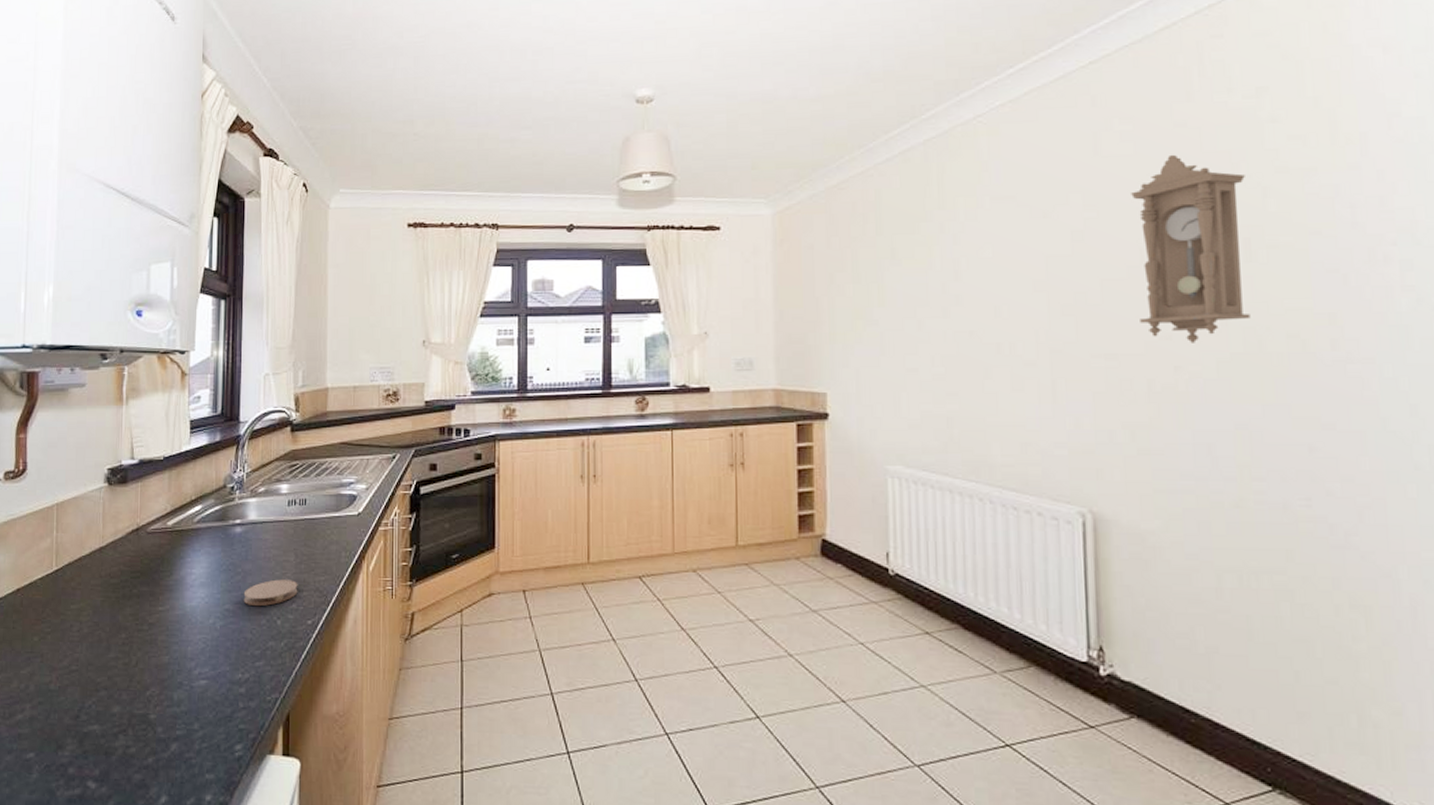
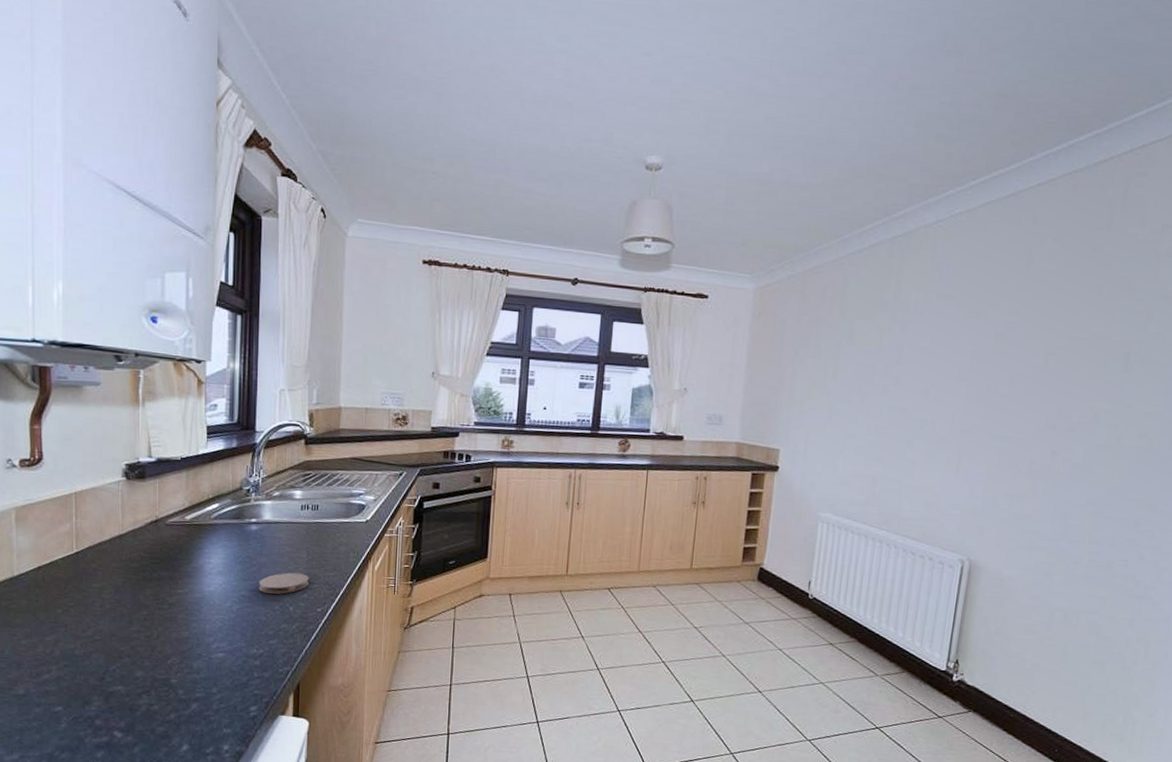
pendulum clock: present [1131,154,1251,343] -> none [1034,274,1138,434]

